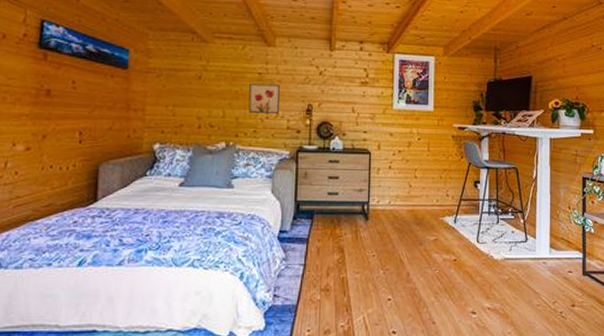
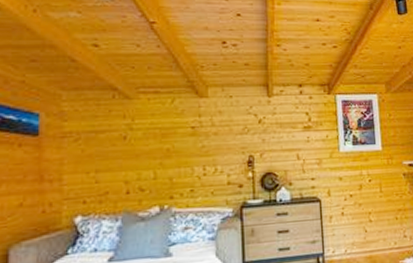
wall art: present [248,83,280,114] -> none [182,137,217,171]

